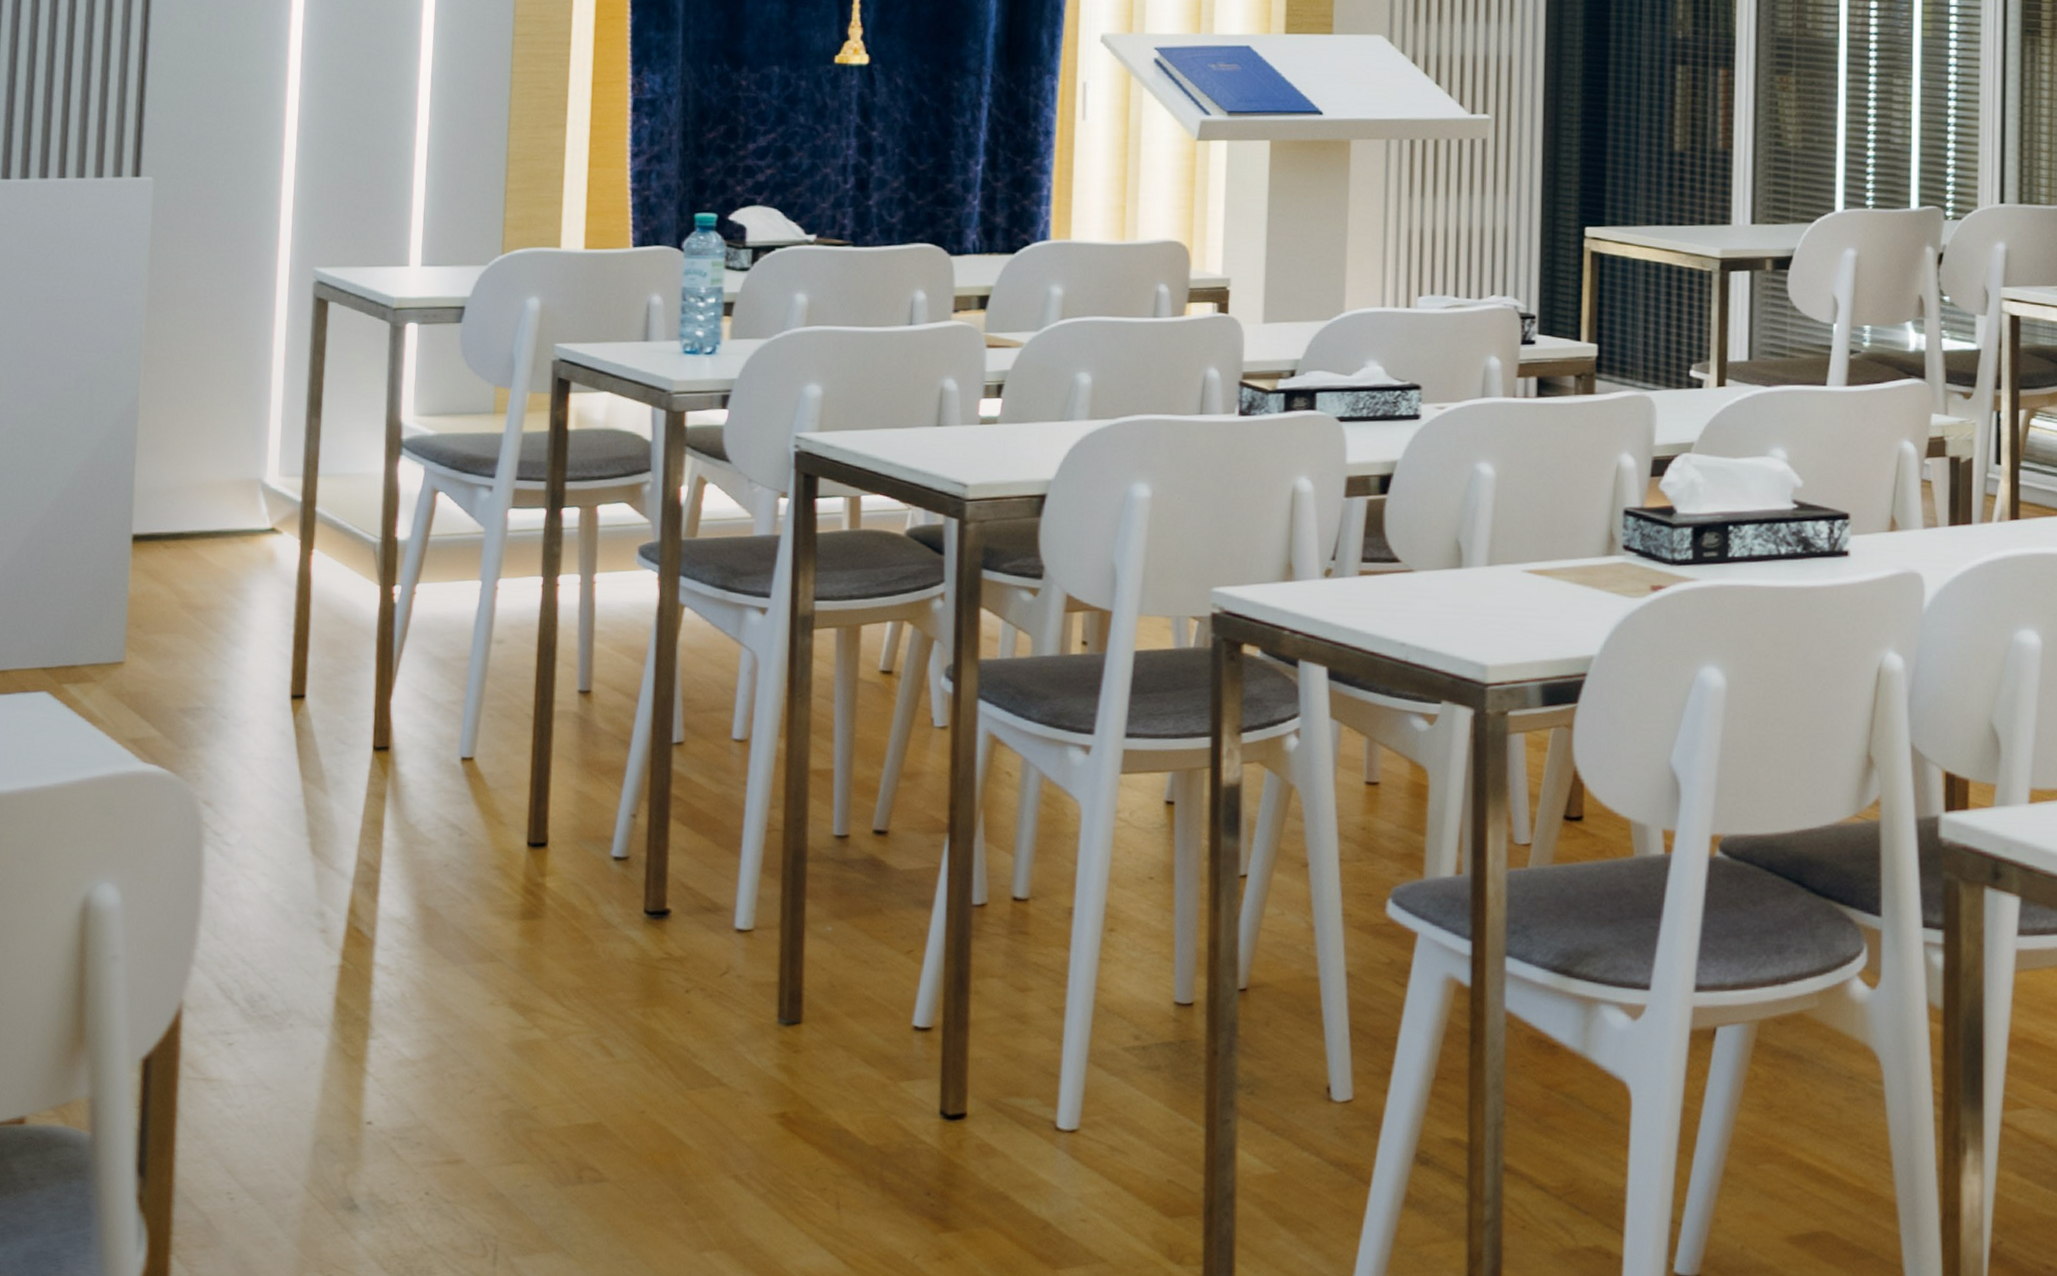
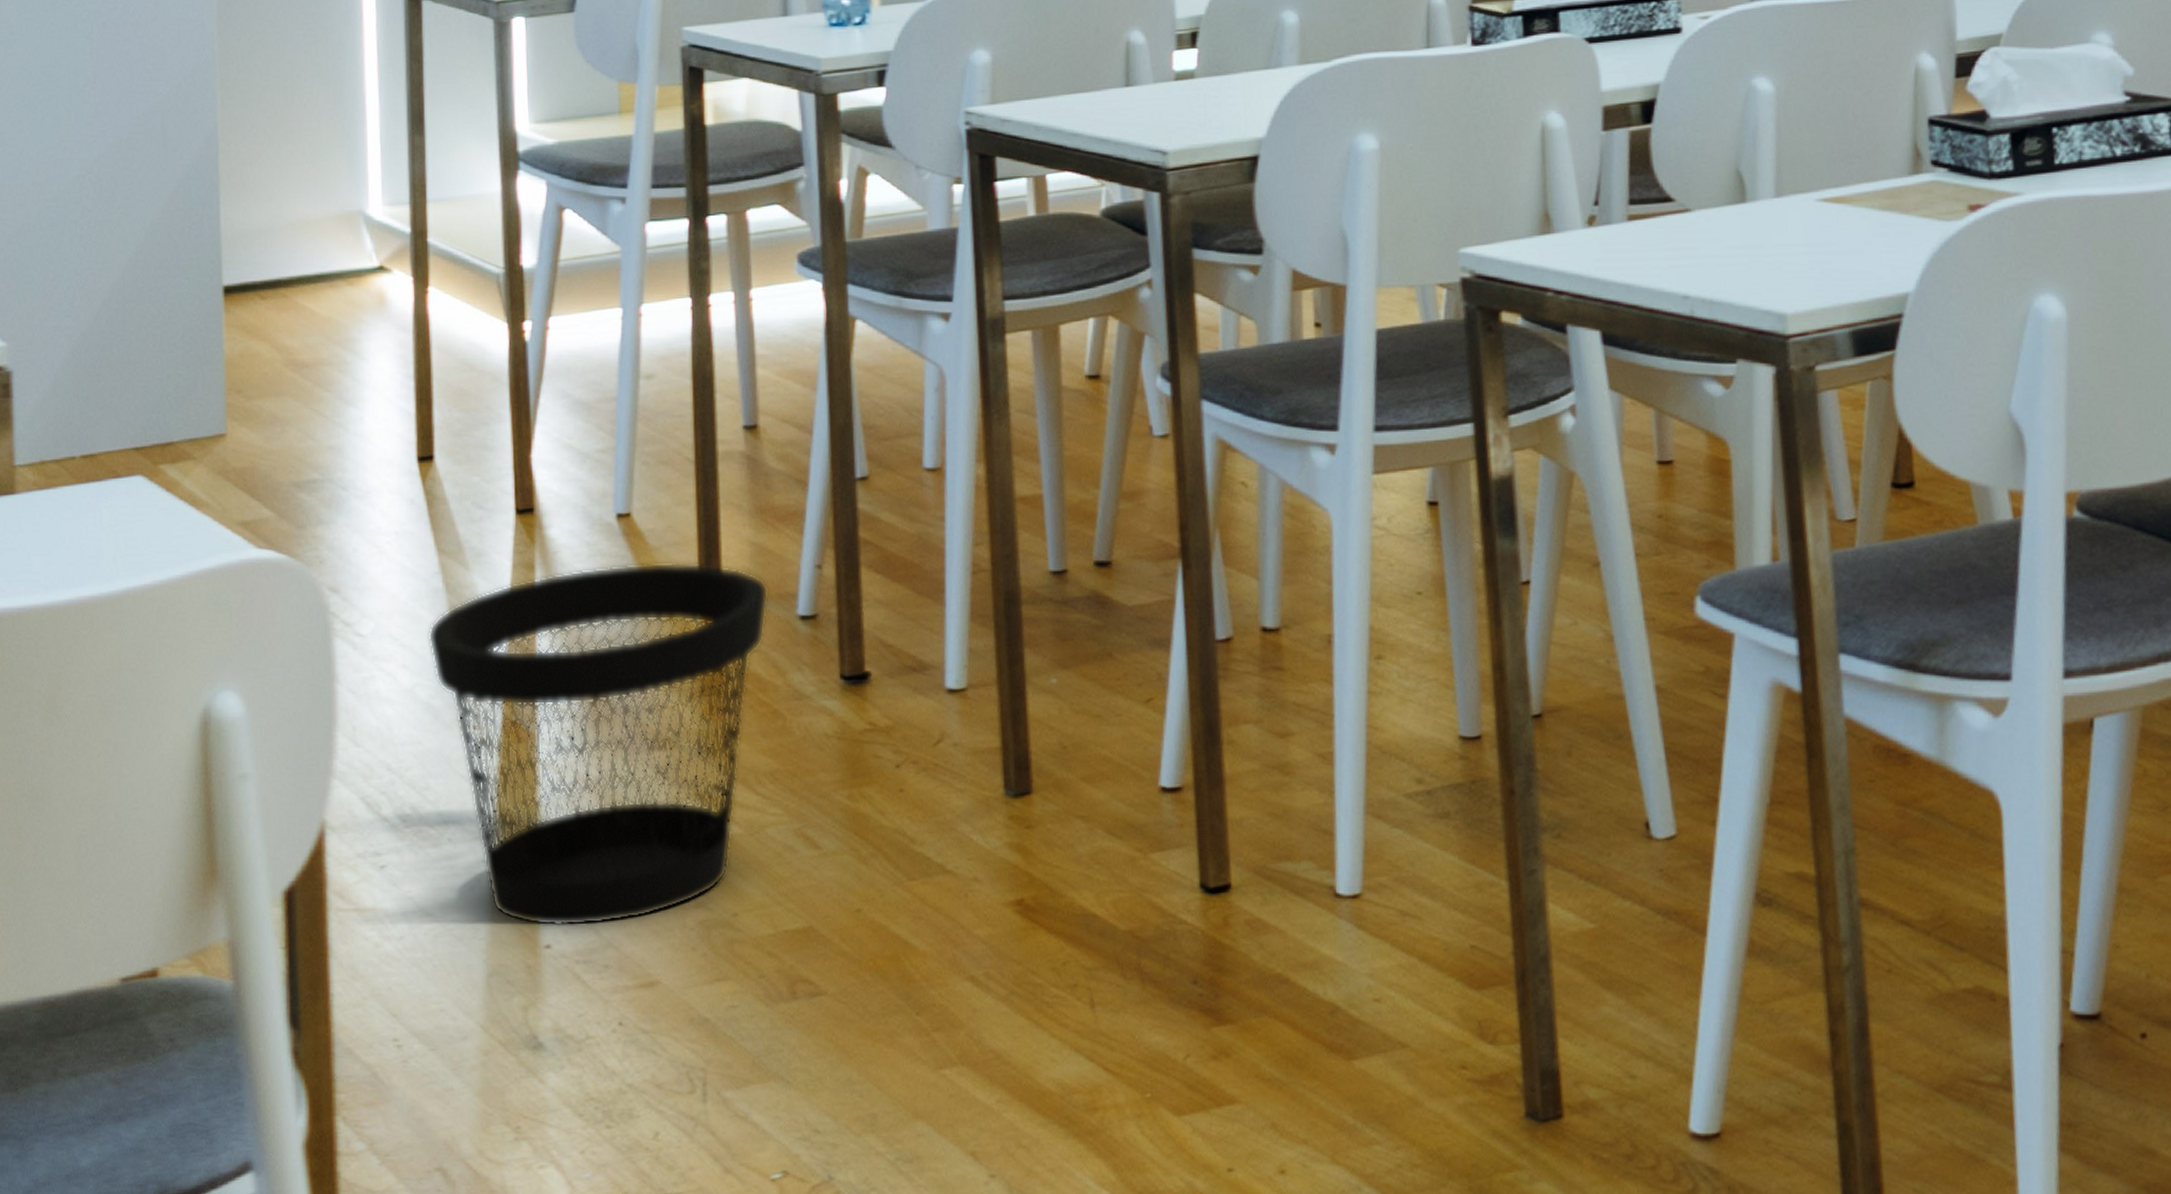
wastebasket: none [287,801,588,1108] -> present [428,562,769,926]

